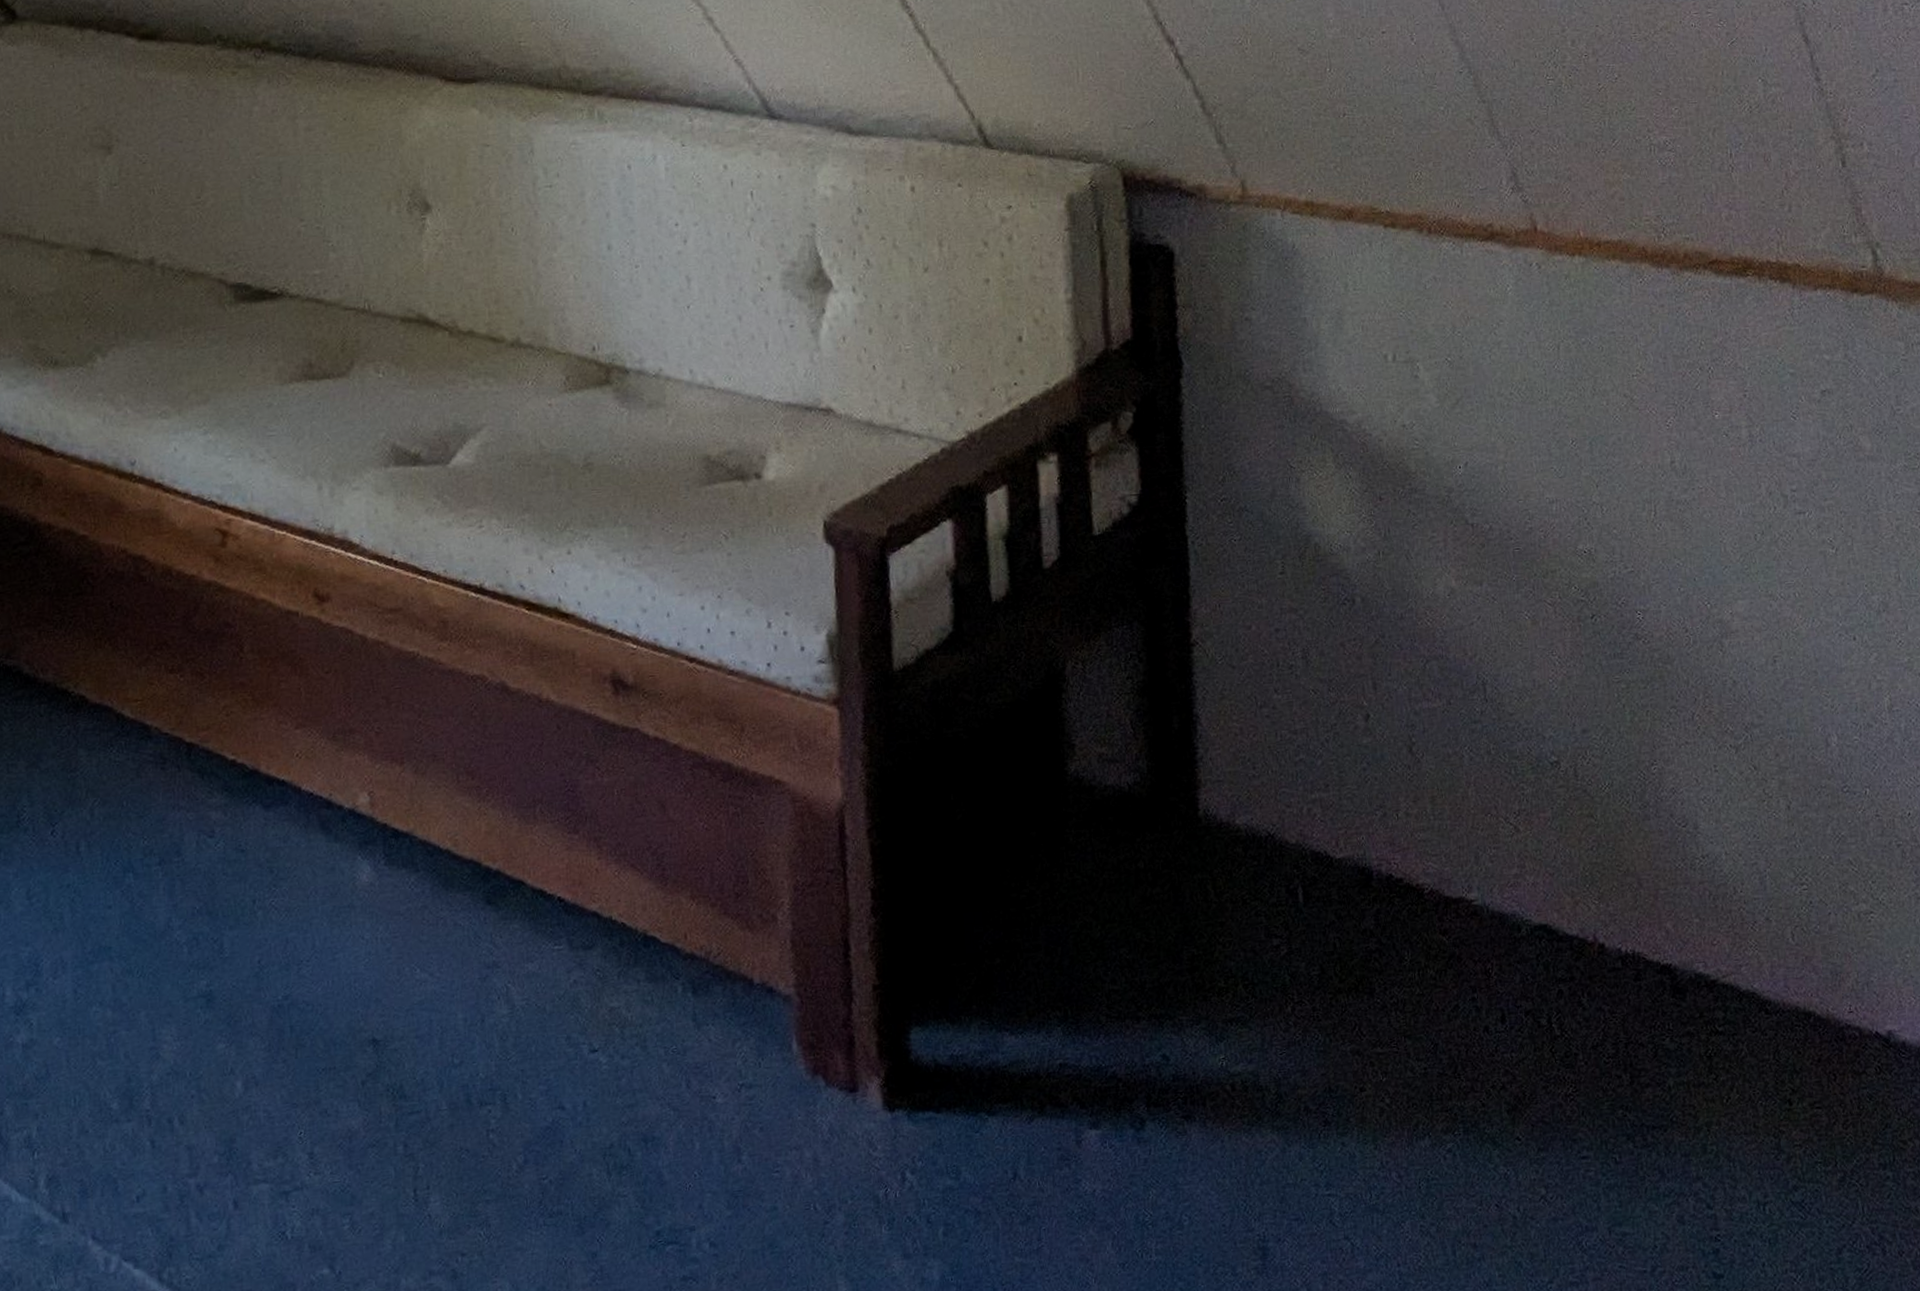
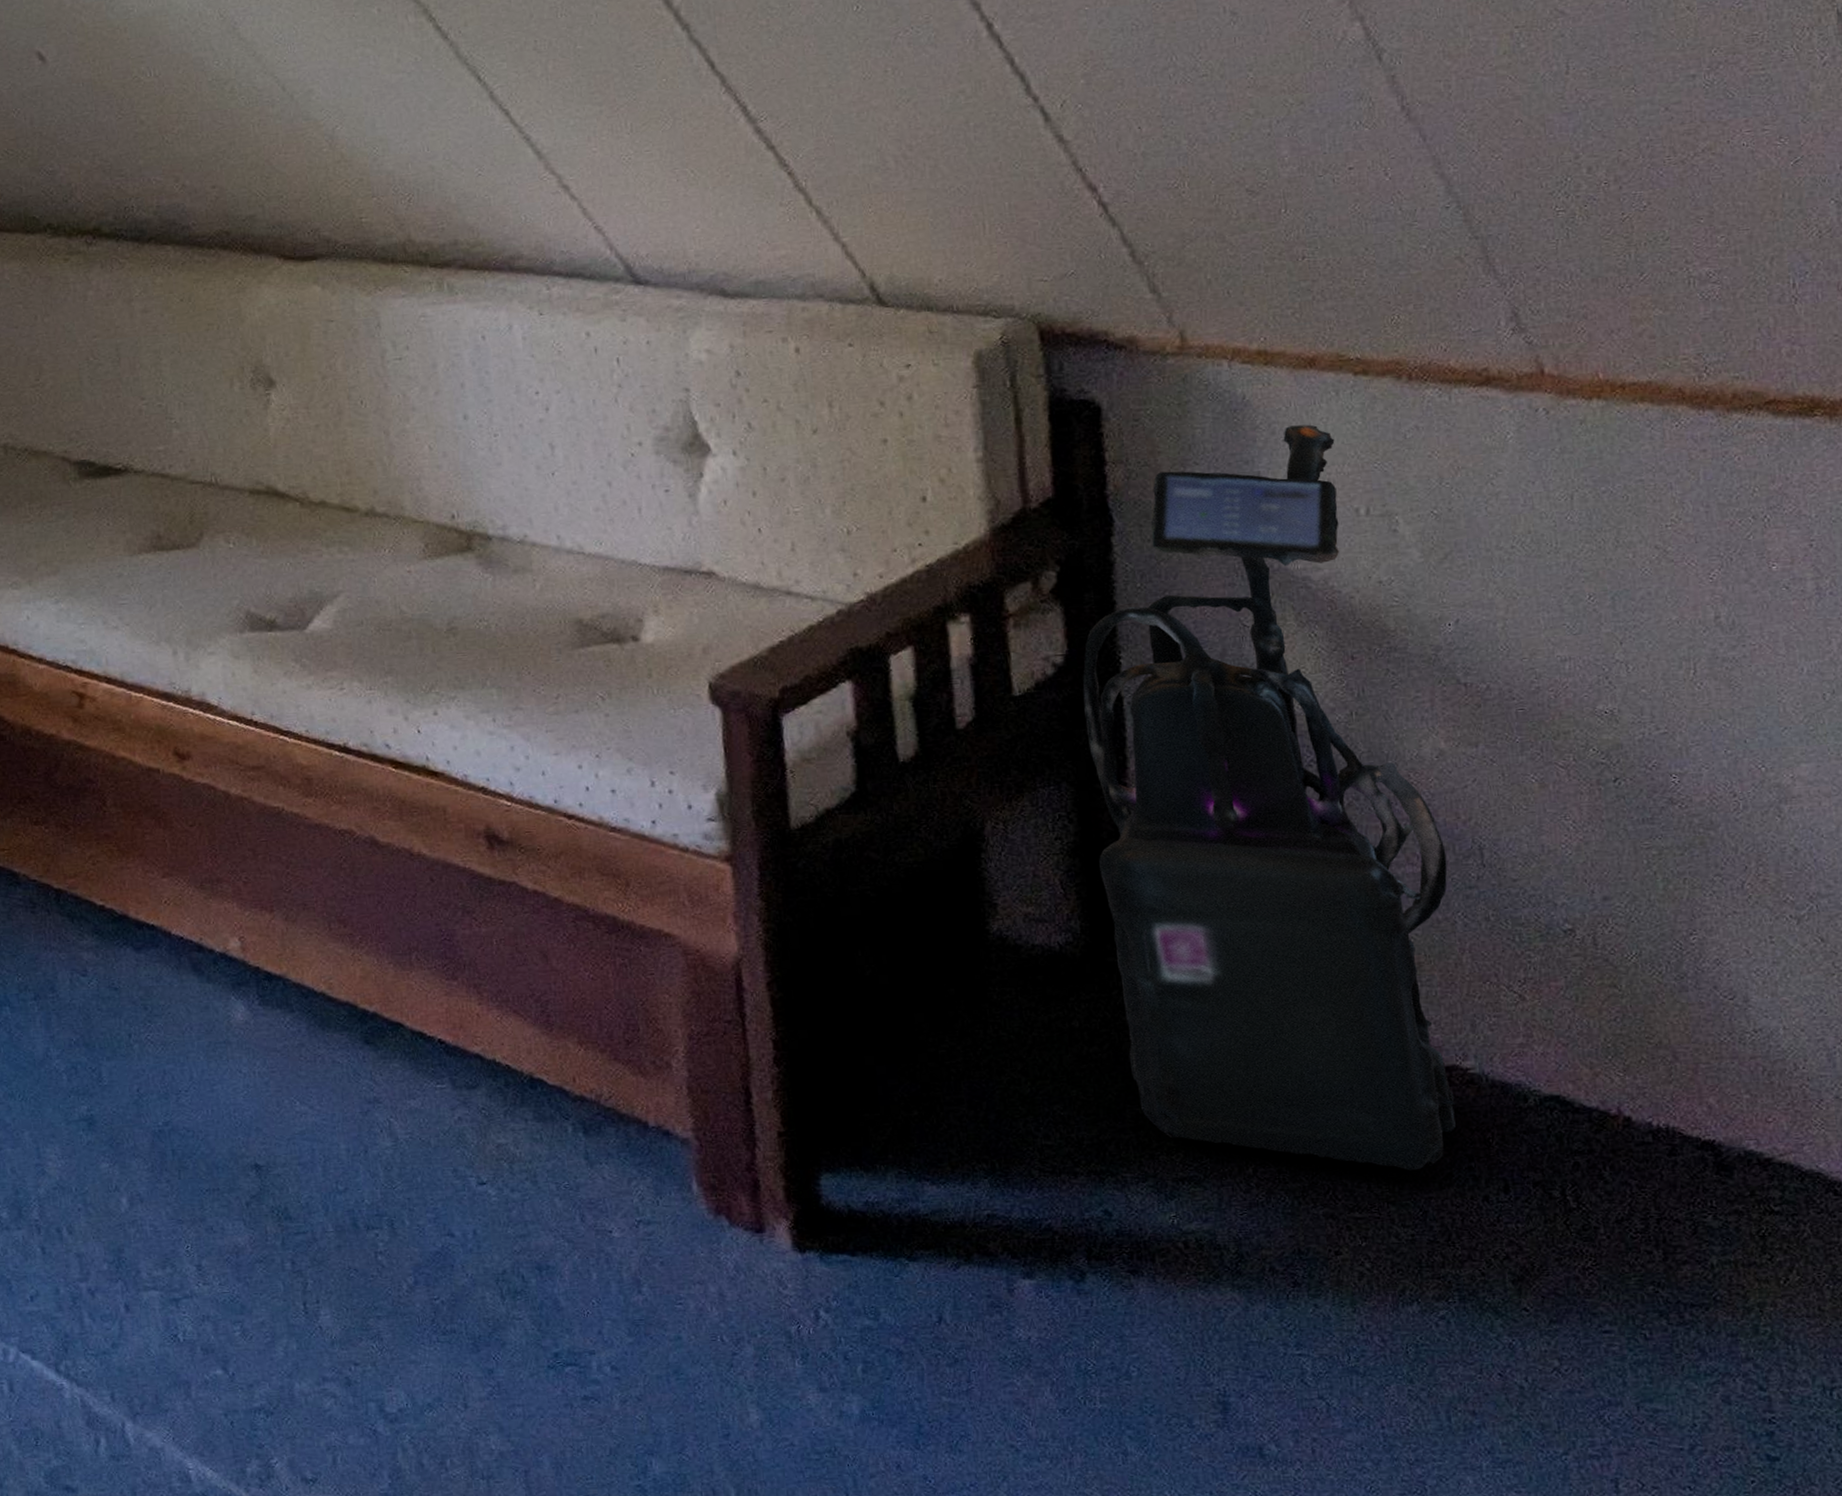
vacuum cleaner: none [1153,273,1462,1004] -> present [1082,424,1456,1171]

